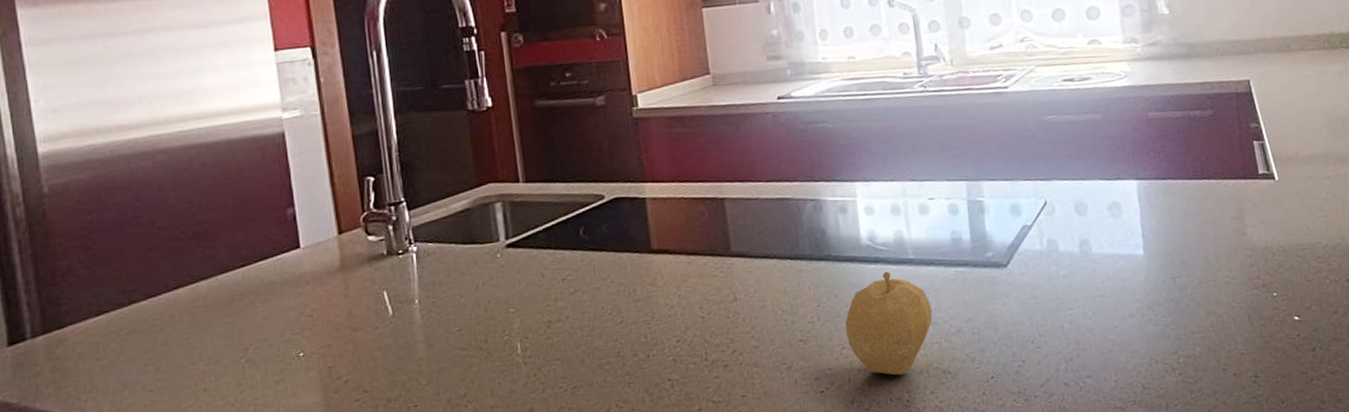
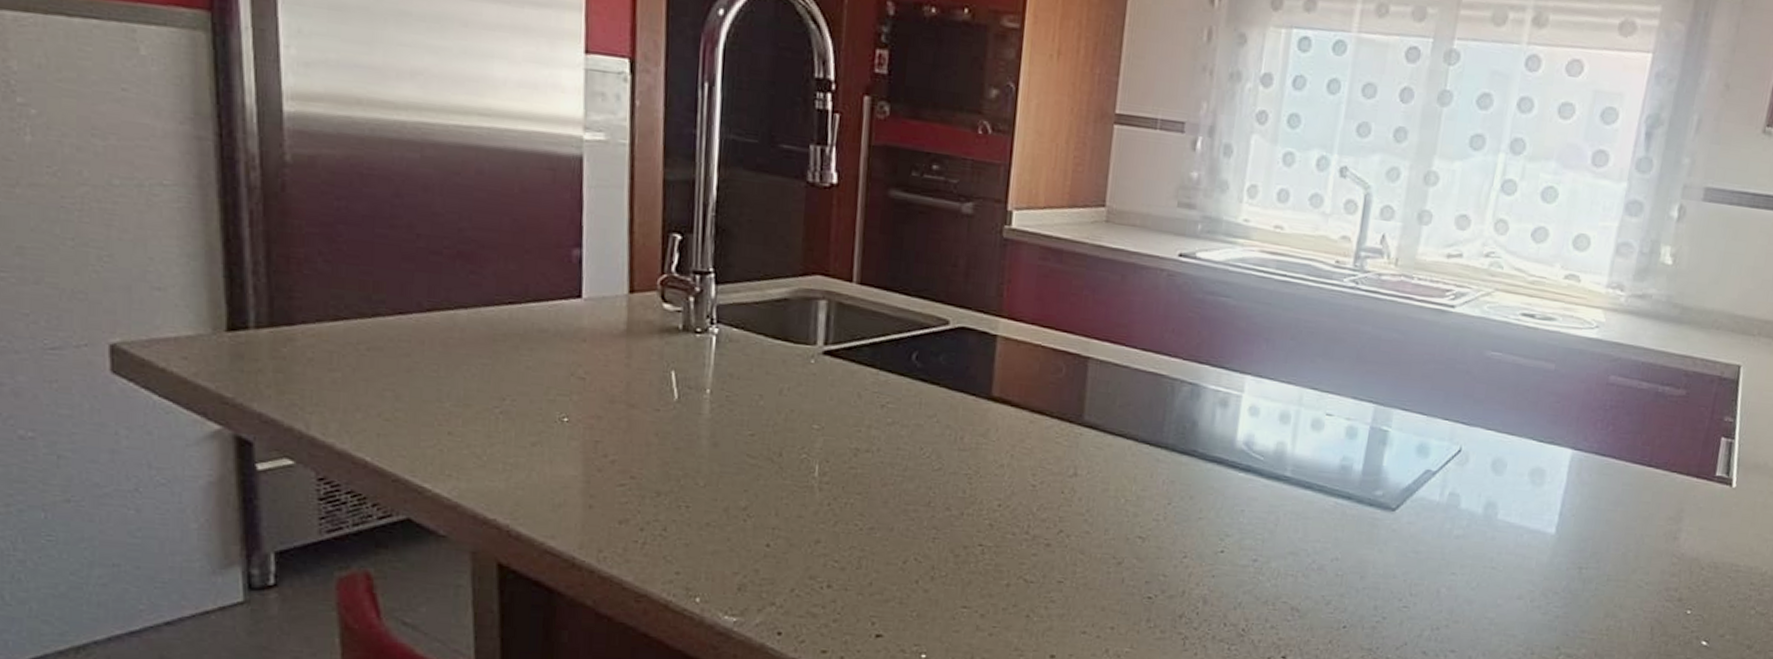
fruit: present [845,271,933,375] -> none [1192,483,1297,600]

